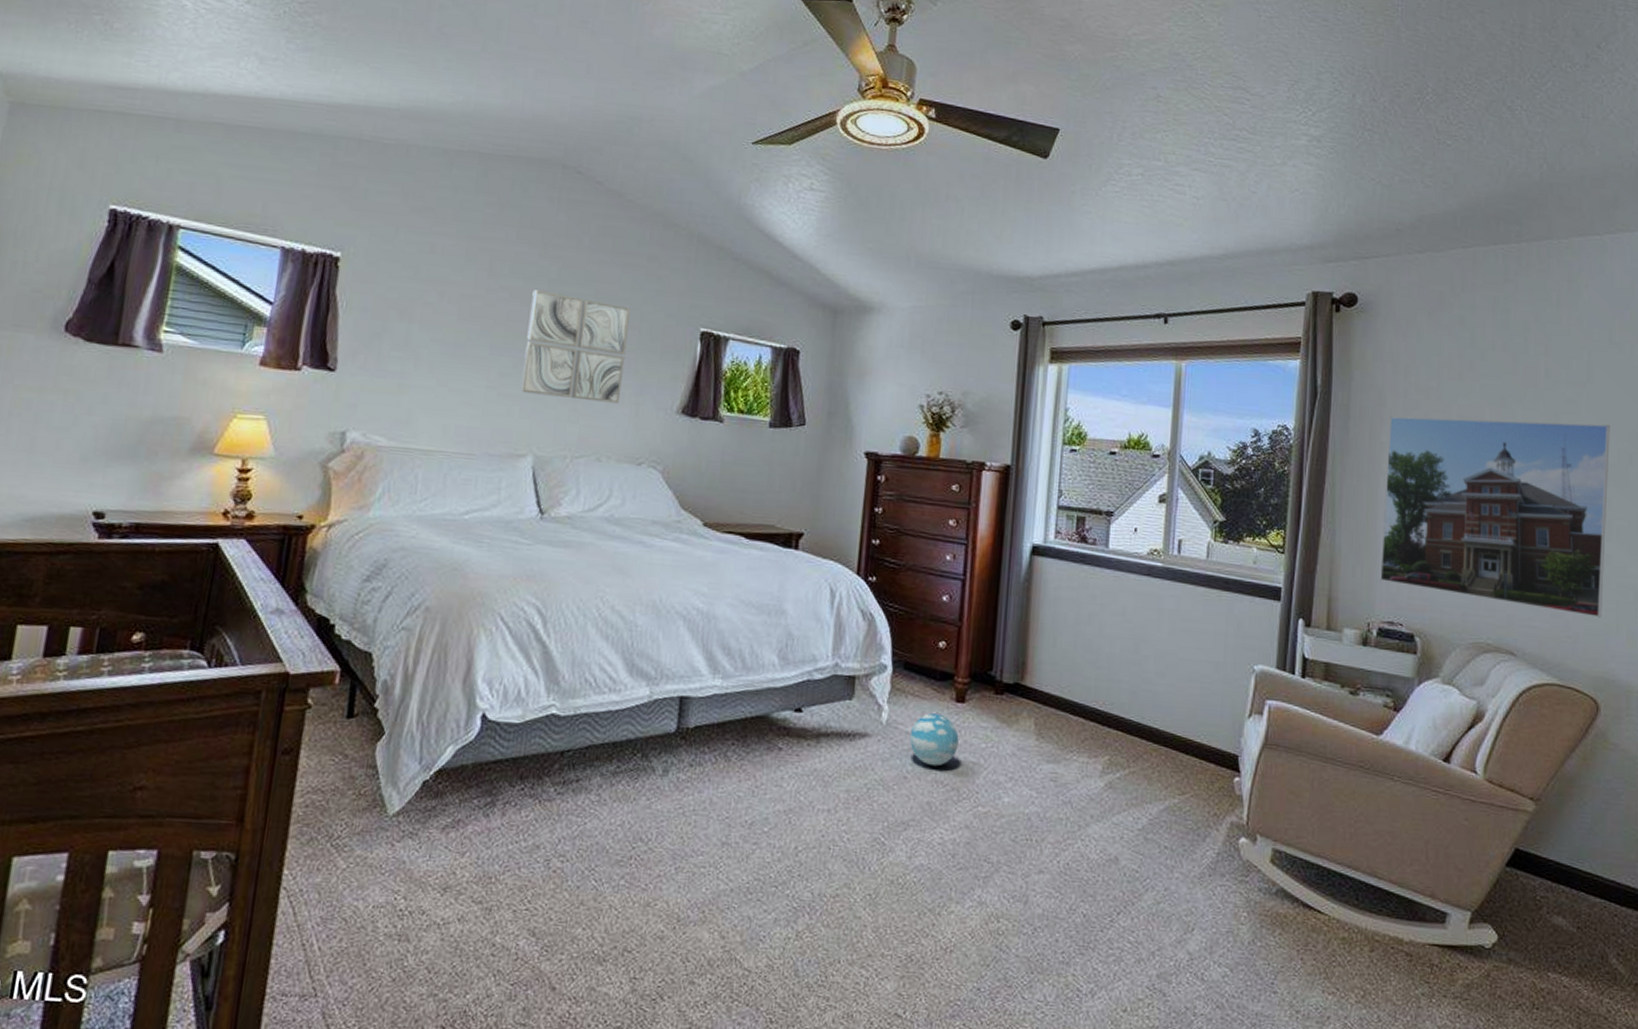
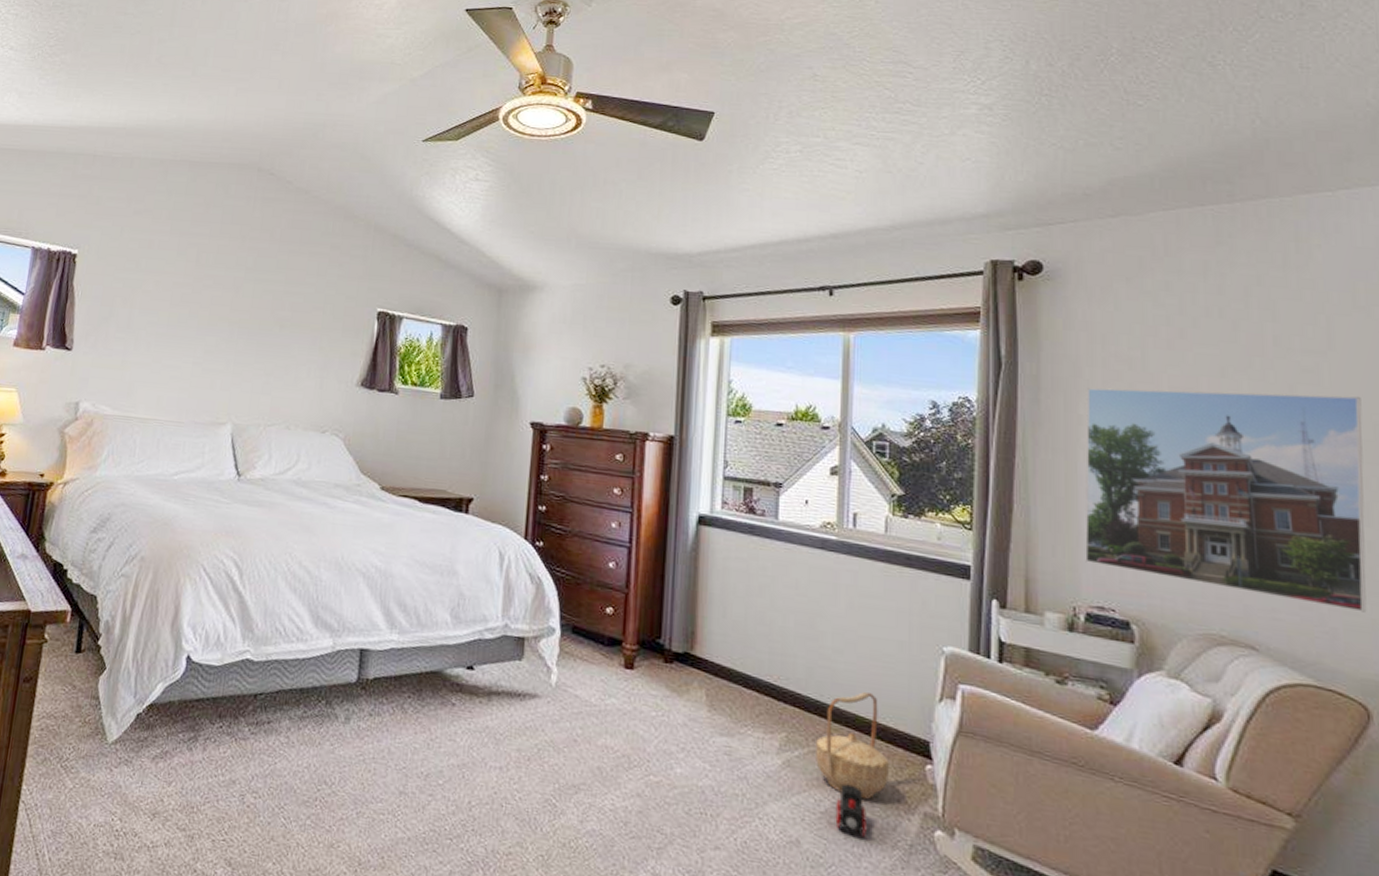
wall art: present [520,290,631,404] -> none [221,277,316,377]
decorative ball: present [909,713,959,767] -> none [579,678,628,732]
basket: none [1135,713,1202,814] -> present [816,692,889,800]
toy train: none [1151,801,1181,850] -> present [835,784,868,838]

